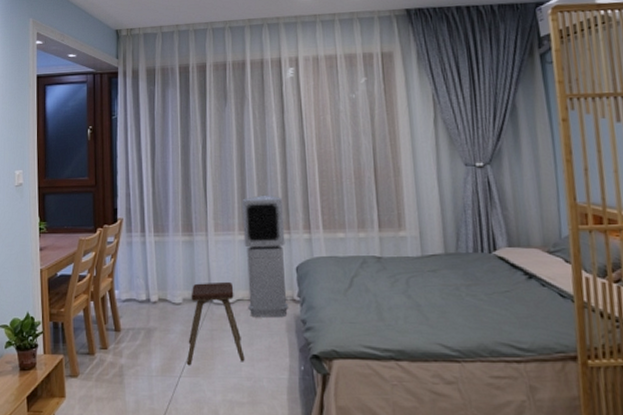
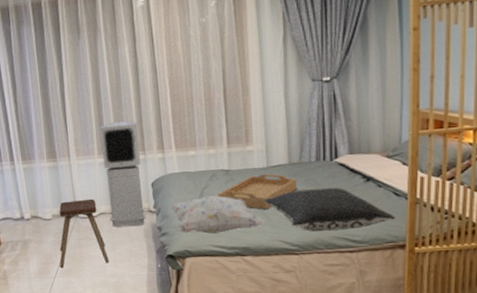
decorative pillow: none [315,286,421,331] -> present [169,195,265,234]
serving tray: none [369,263,455,306] -> present [218,173,297,210]
pillow: none [419,283,563,335] -> present [263,187,395,232]

